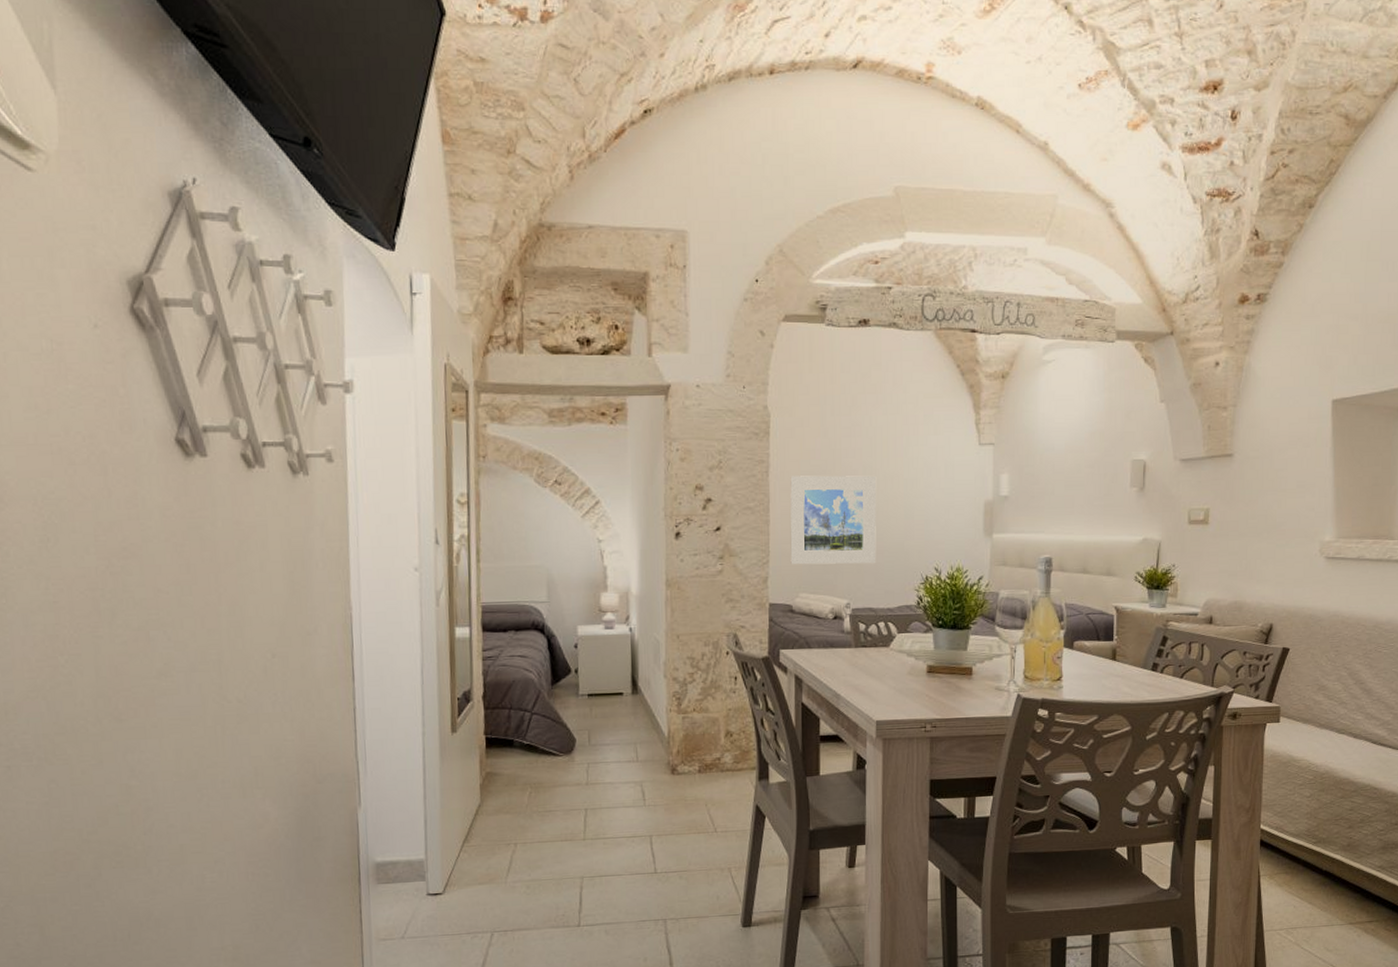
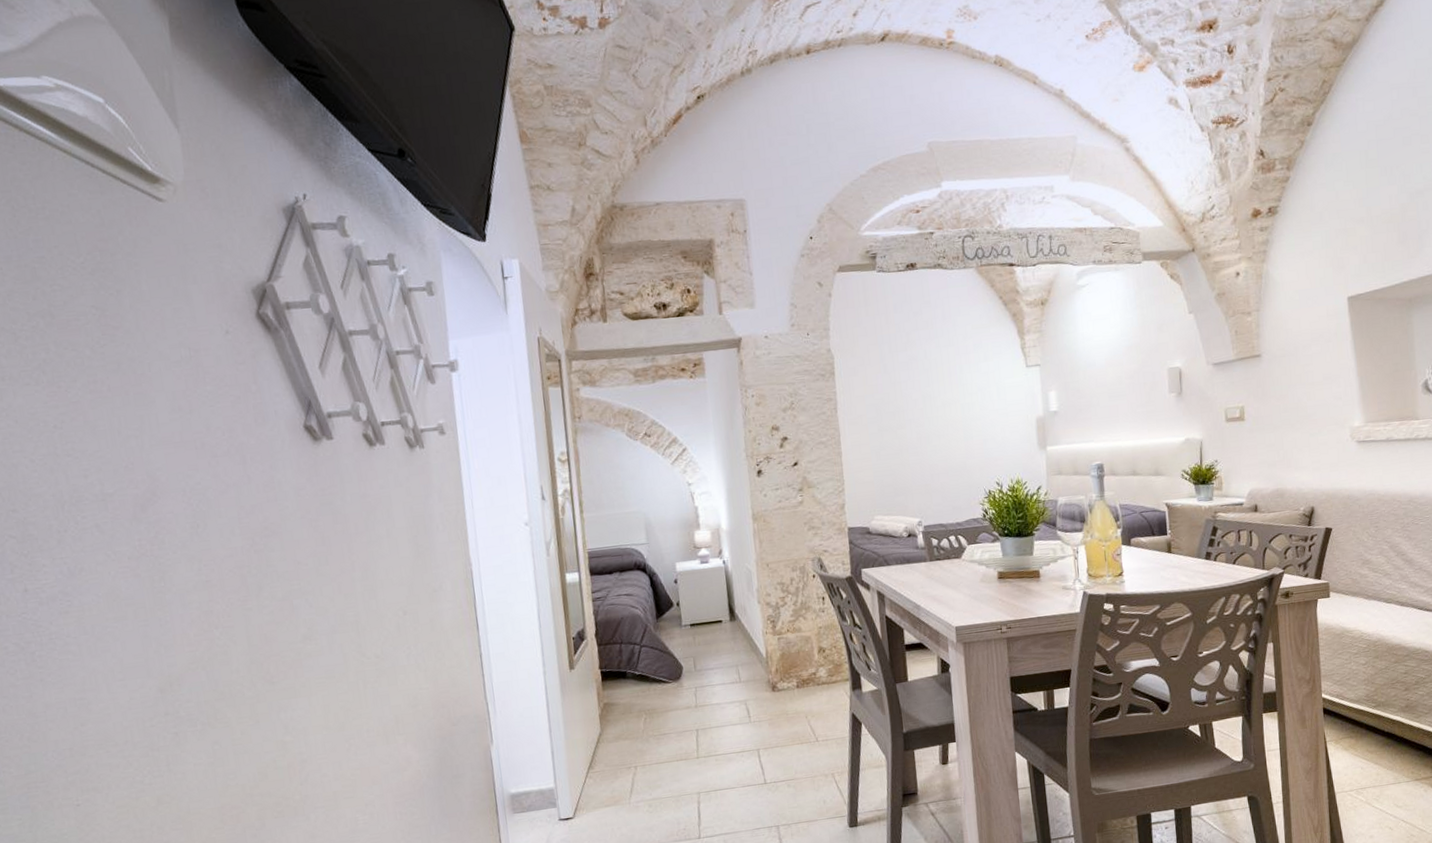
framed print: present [790,475,877,565] -> none [857,404,942,490]

